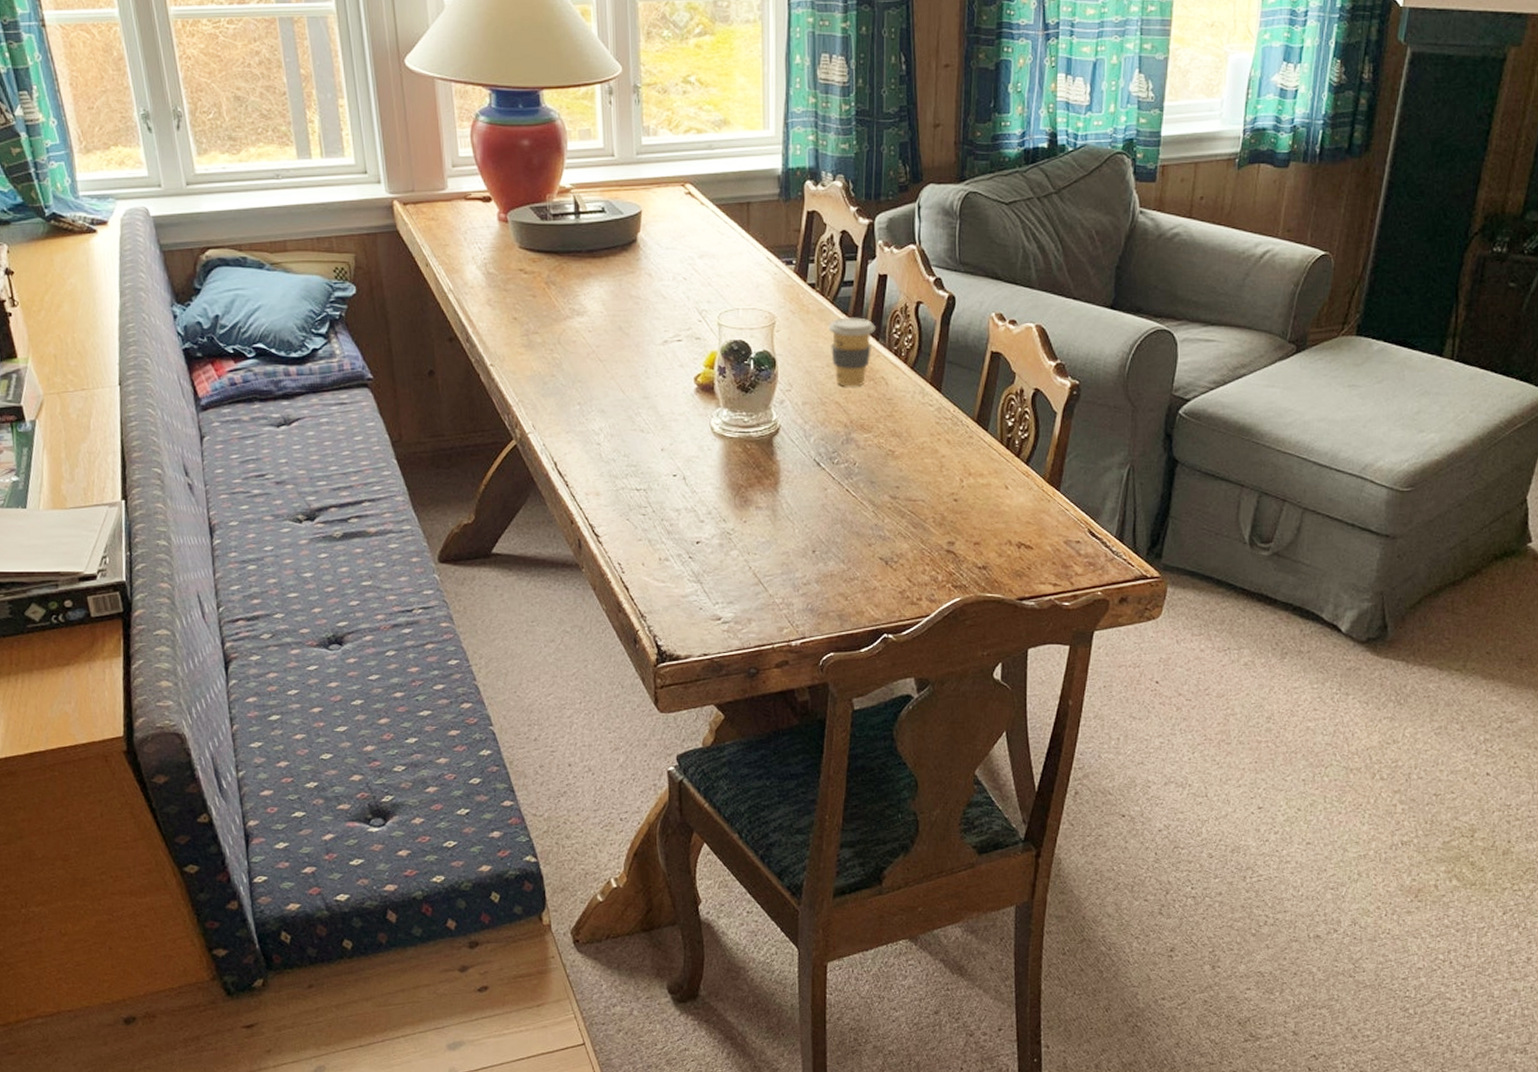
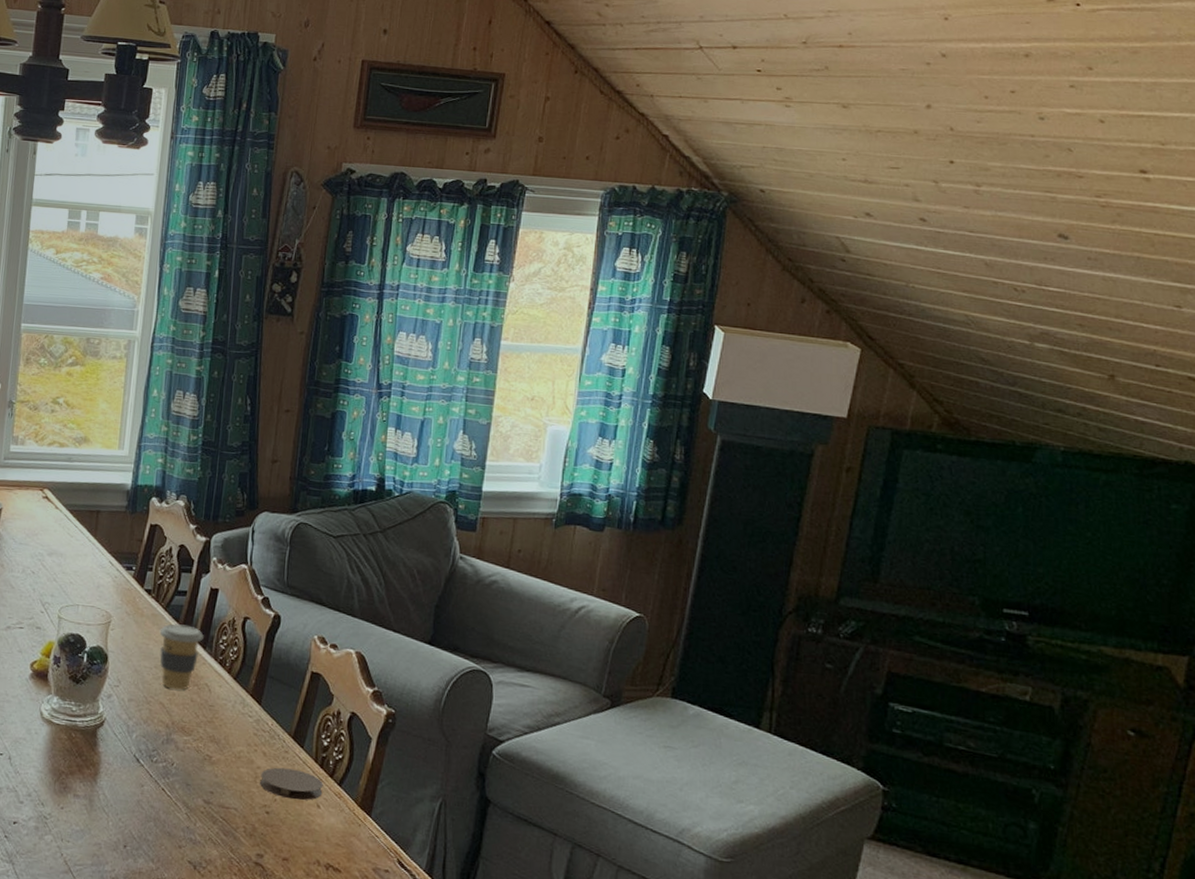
coaster: none [946,453,1010,484] -> present [260,767,323,801]

